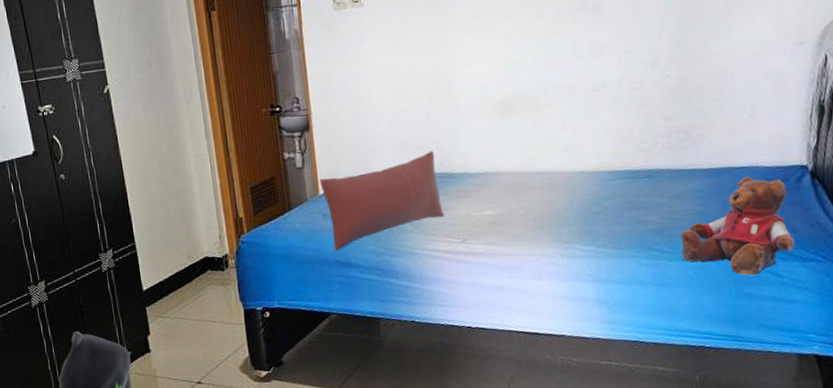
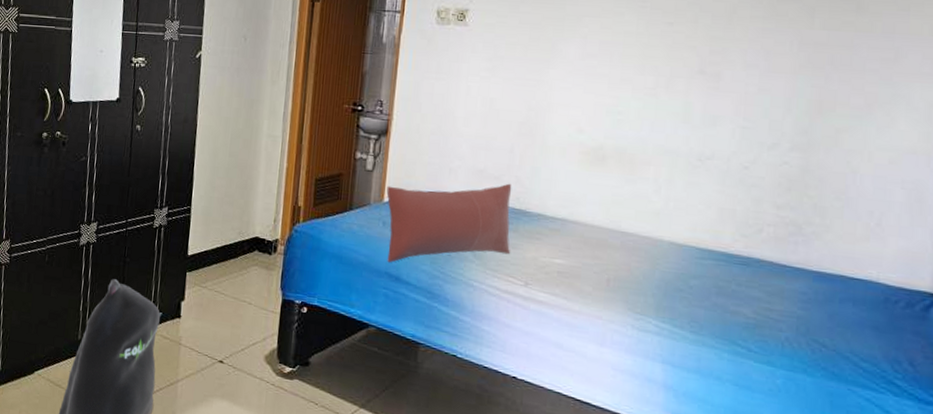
teddy bear: present [680,177,796,276] -> none [772,291,912,404]

